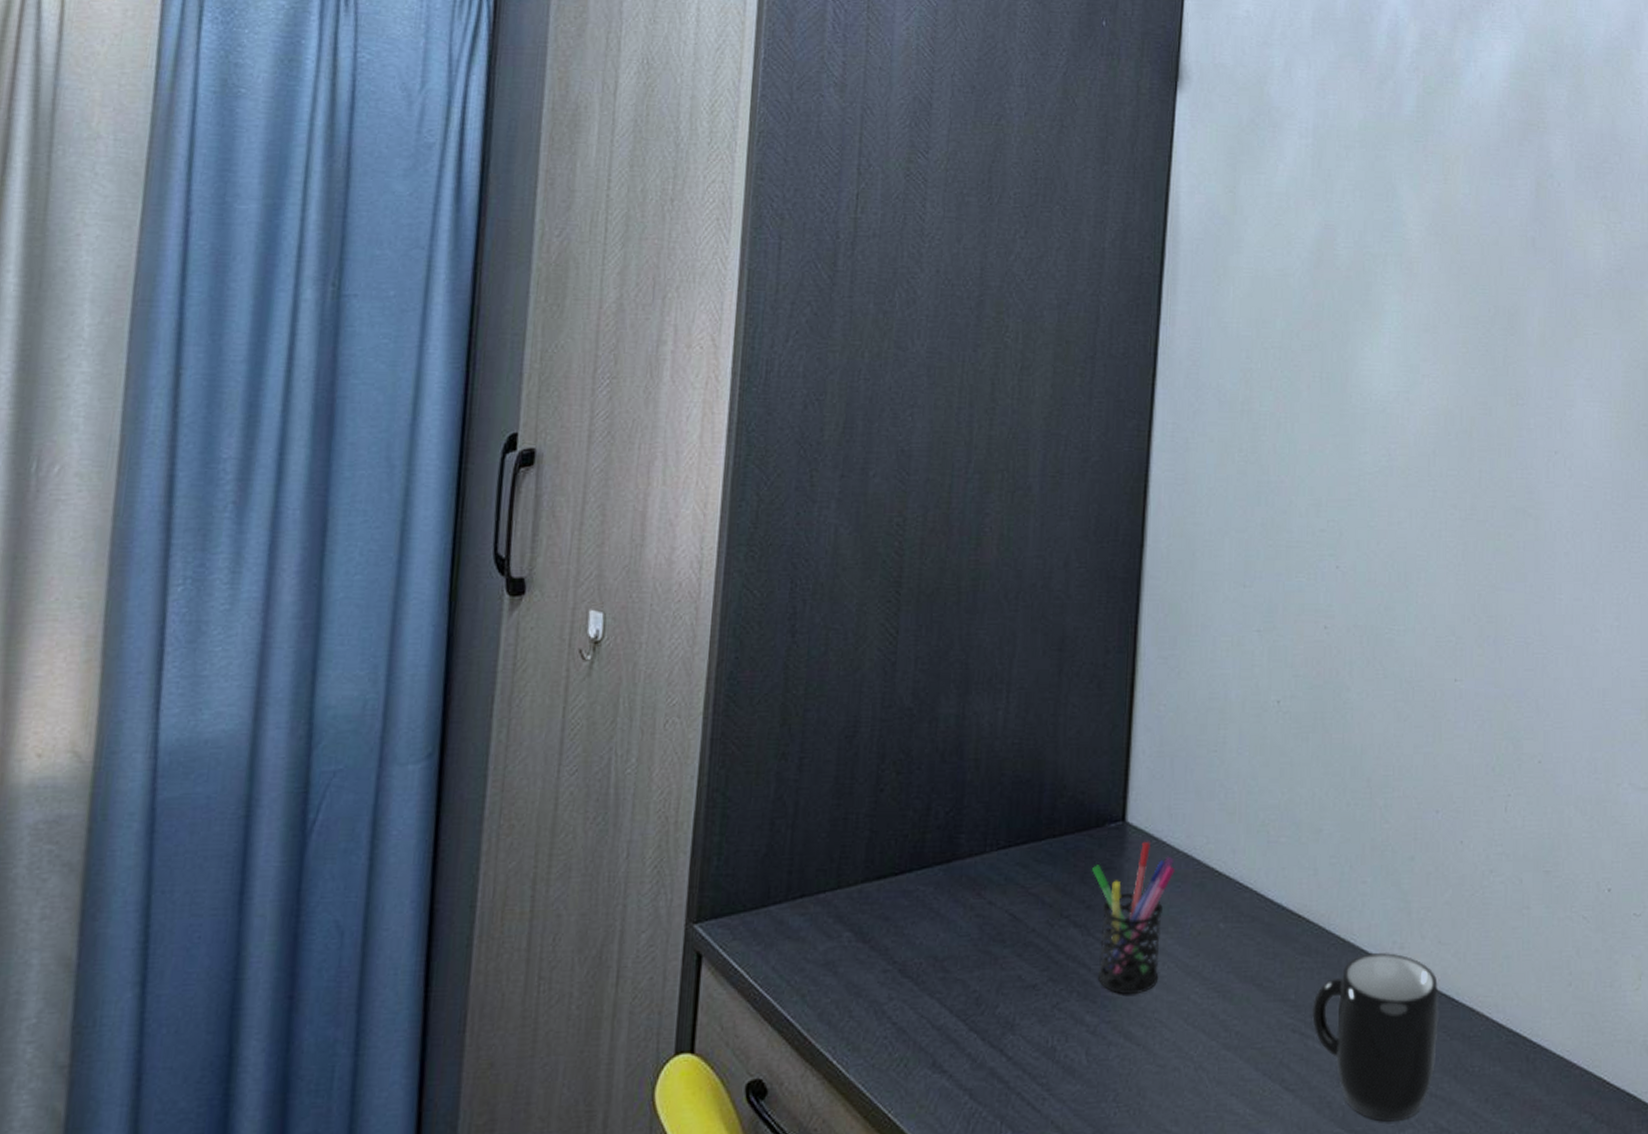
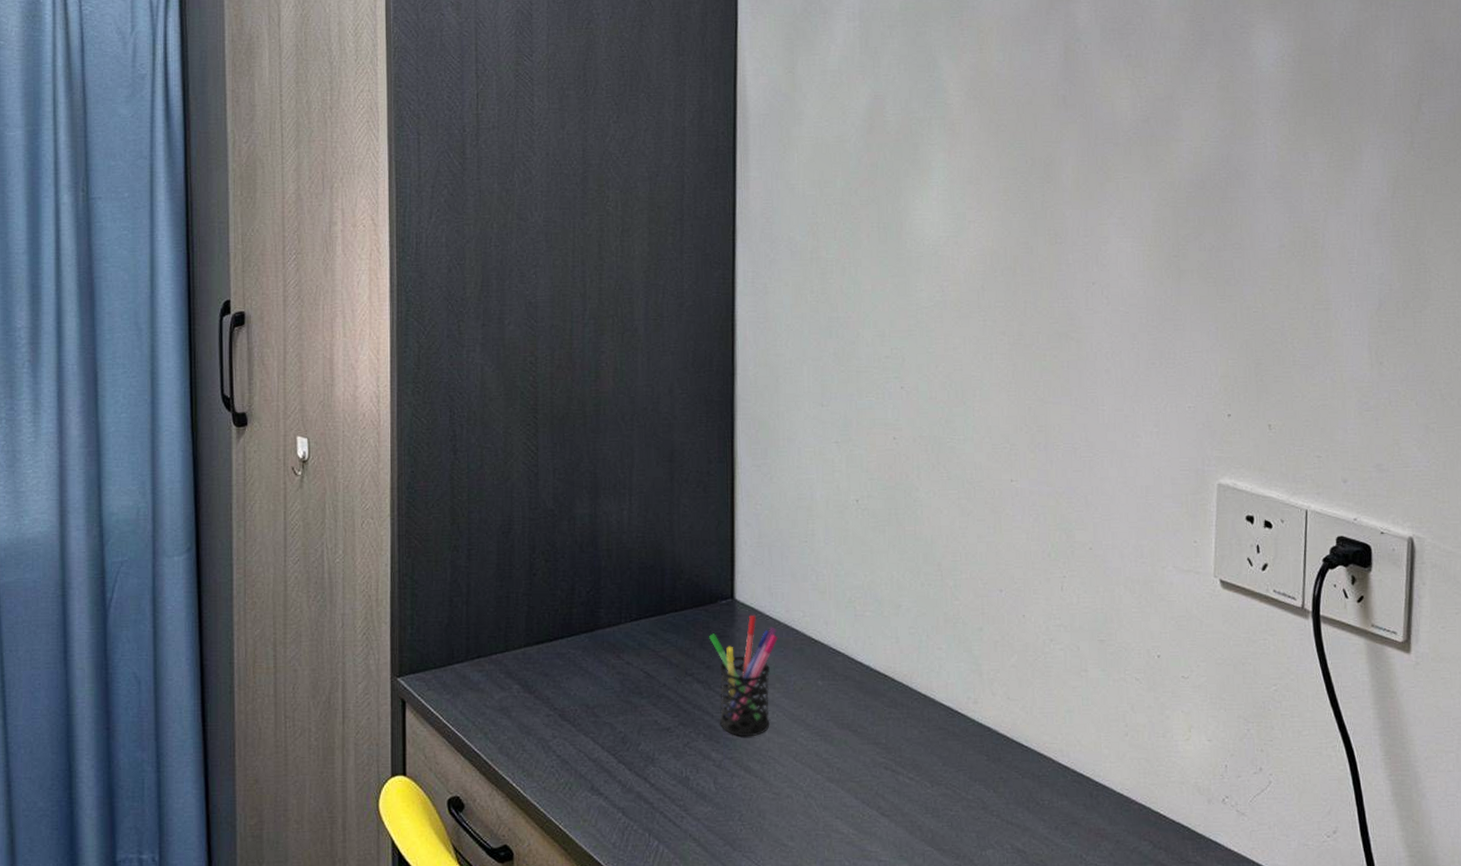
mug: present [1311,952,1439,1122] -> none [900,705,1011,844]

